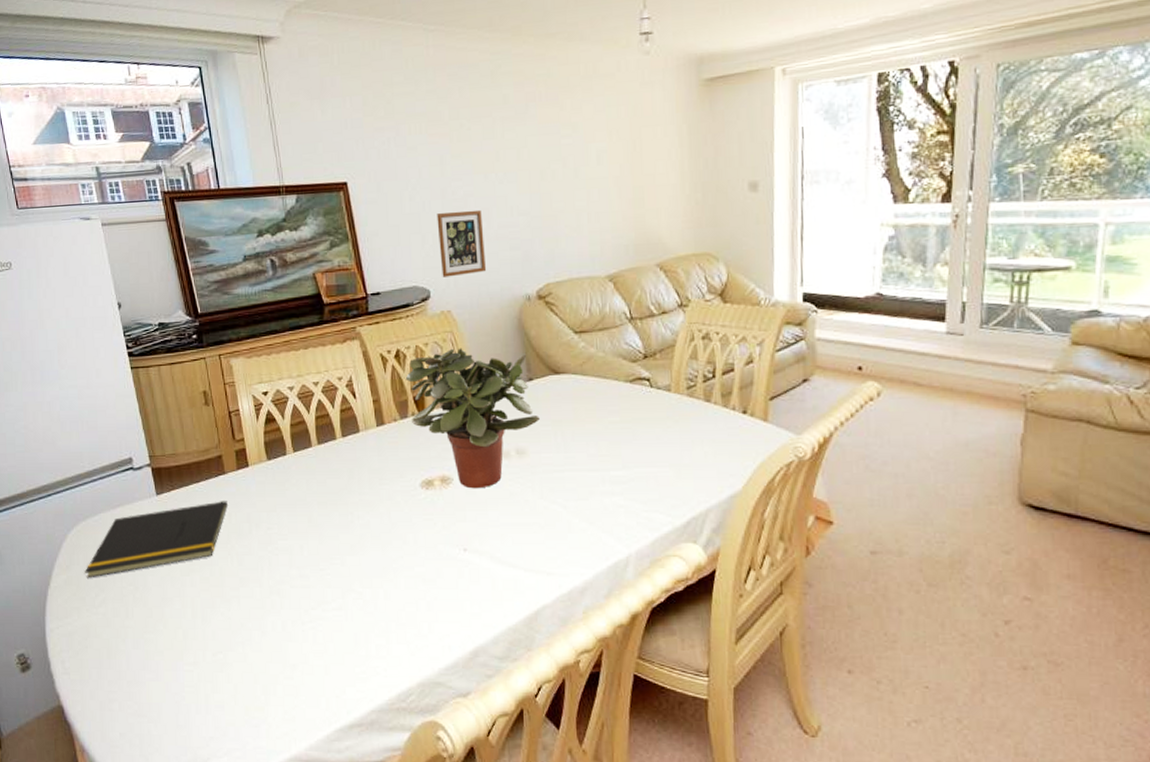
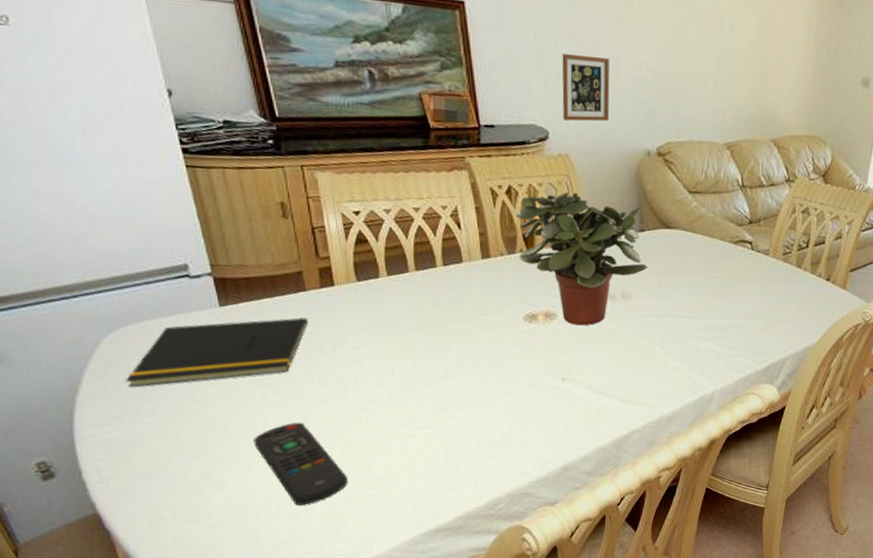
remote control: none [185,607,267,697] -> present [254,422,349,505]

